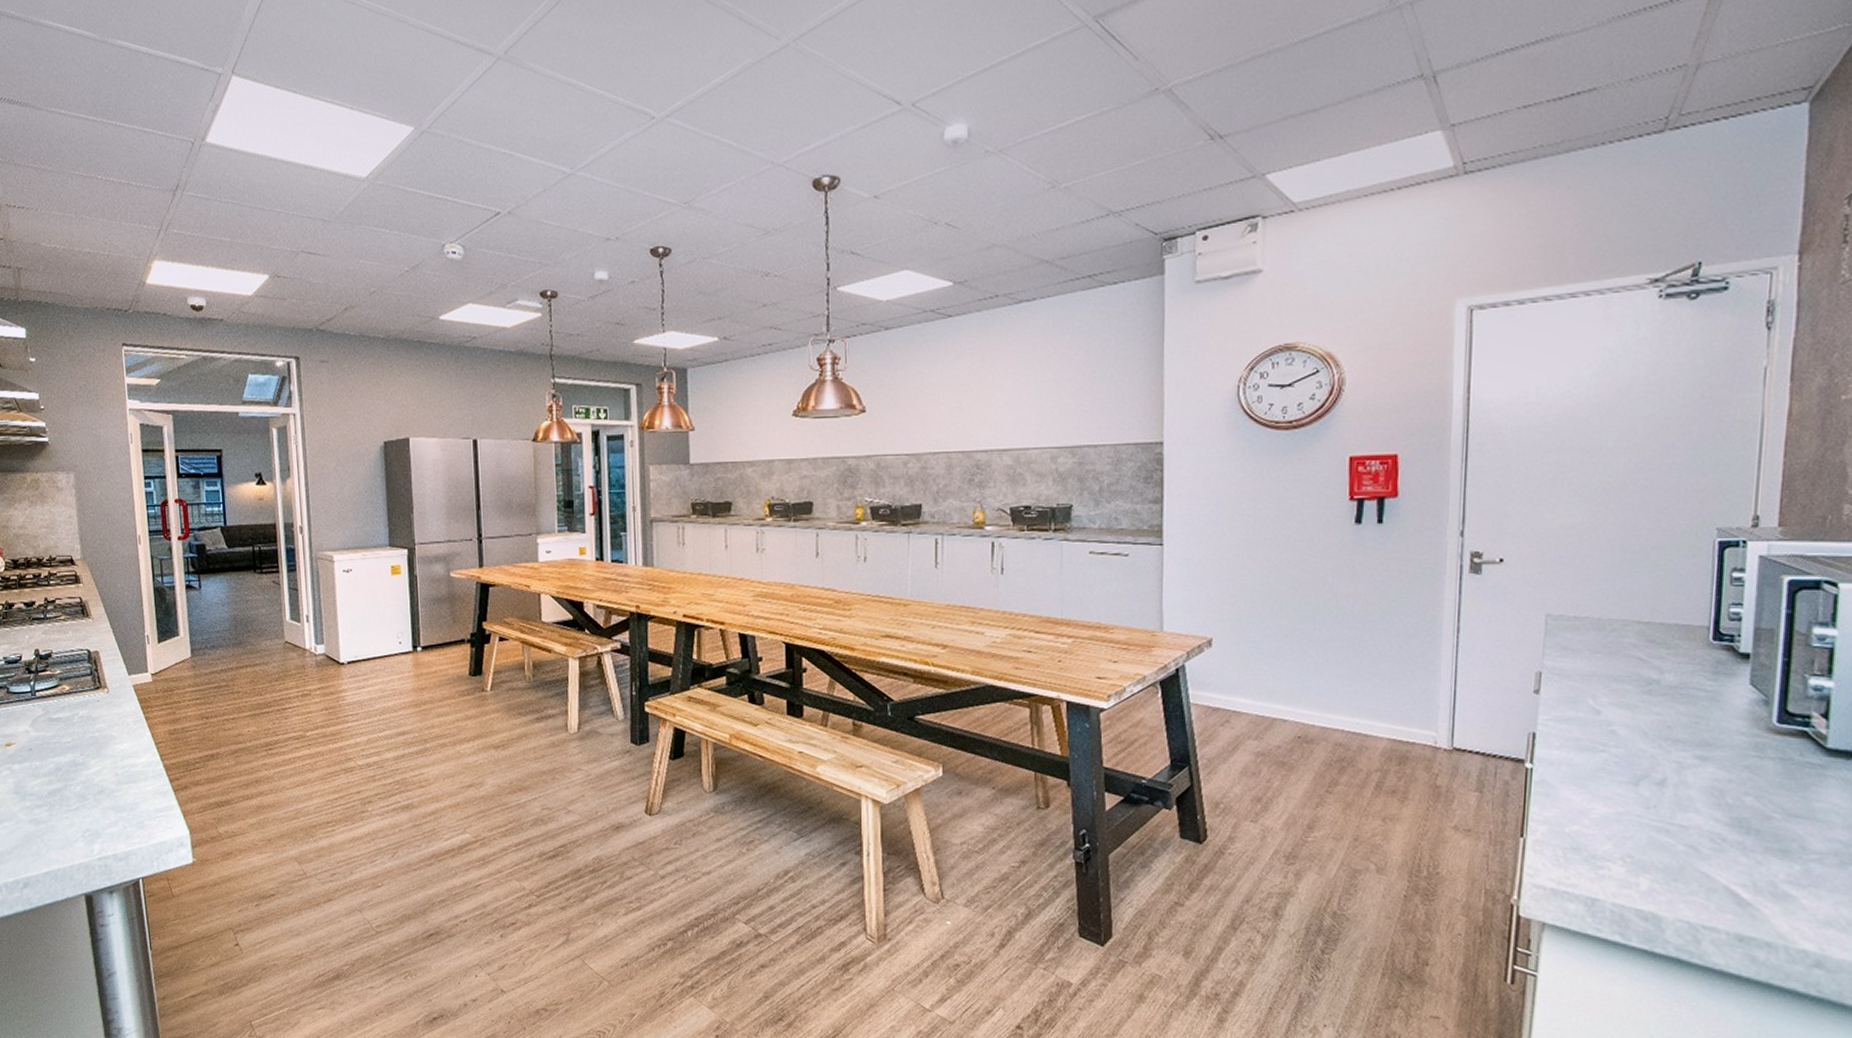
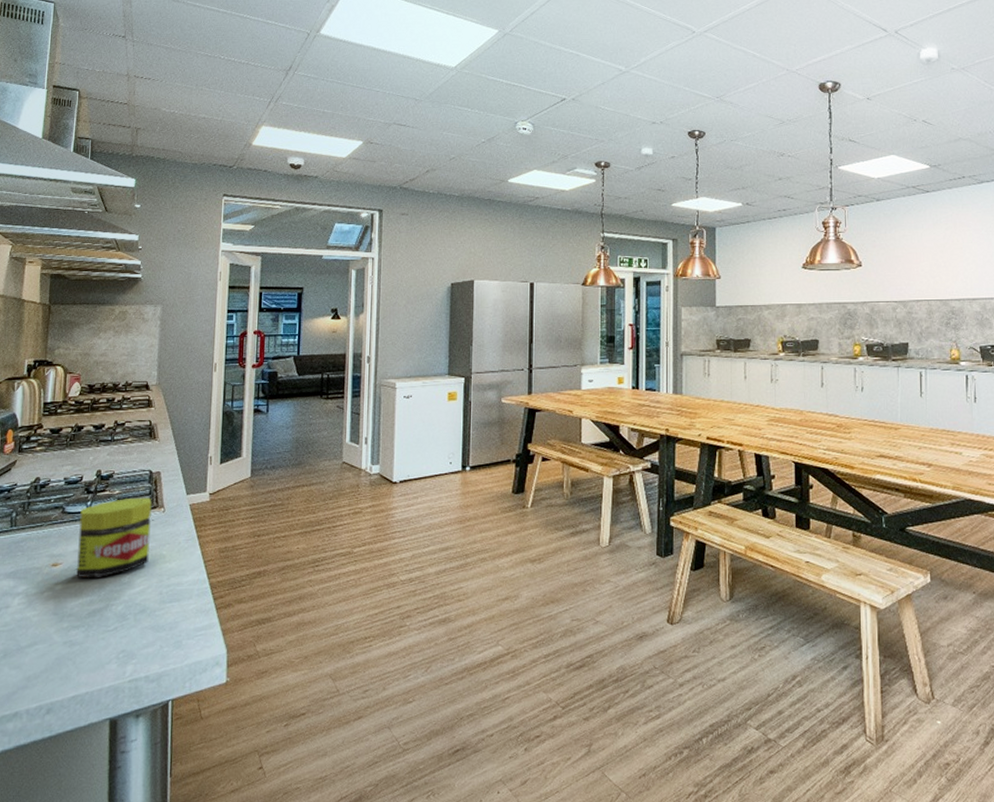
jar: none [25,678,100,758] -> present [76,497,152,577]

